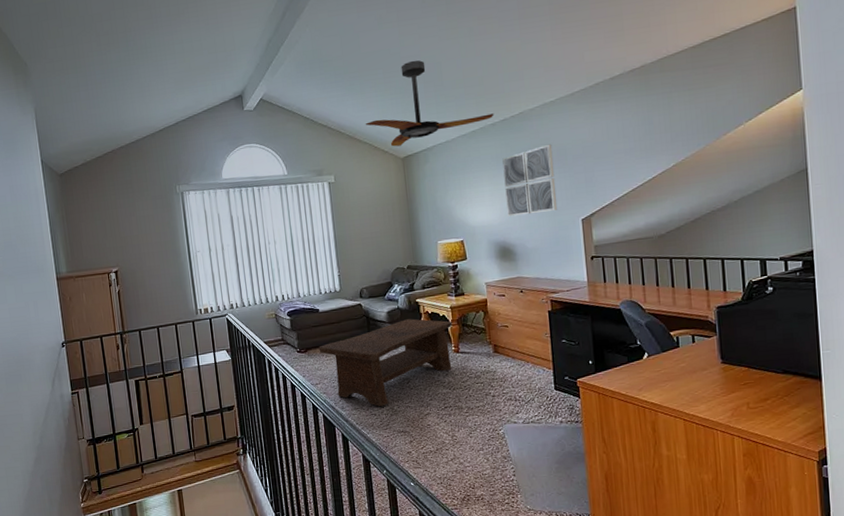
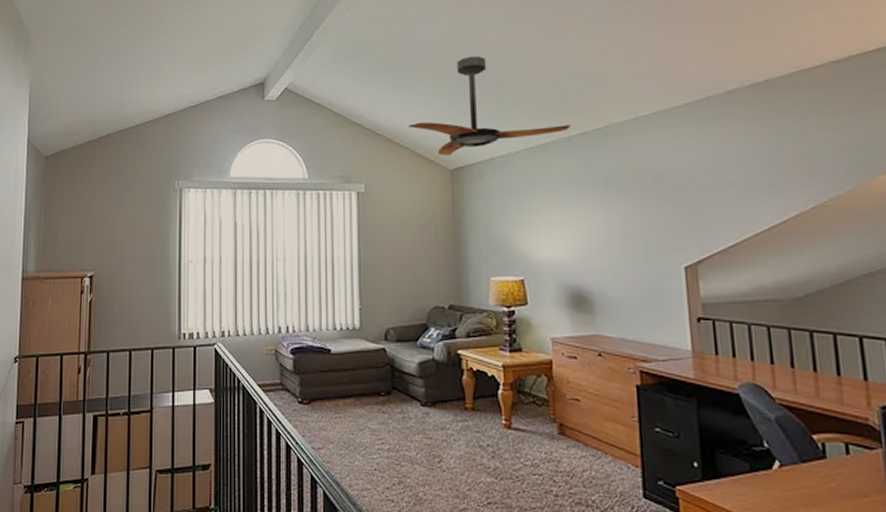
coffee table: present [318,319,453,406] -> none [326,375,504,490]
wall art: present [502,144,558,217] -> none [579,167,652,255]

